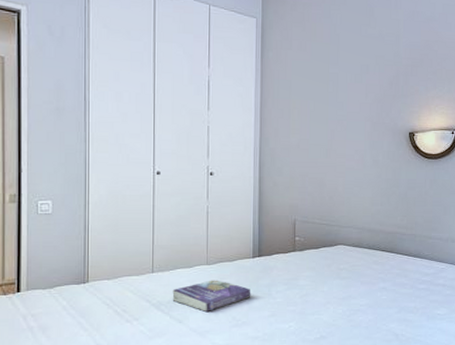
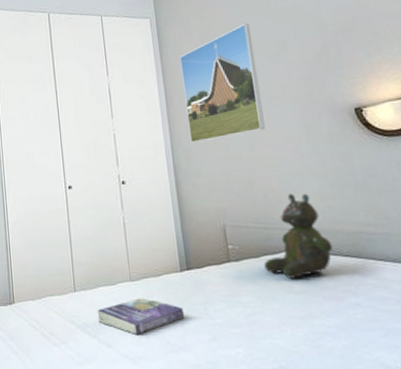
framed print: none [277,42,342,144] -> present [180,23,265,143]
teddy bear: none [321,197,375,267] -> present [264,193,333,279]

